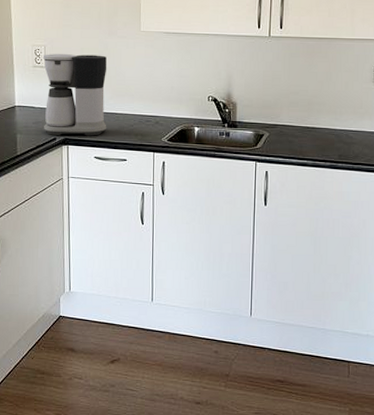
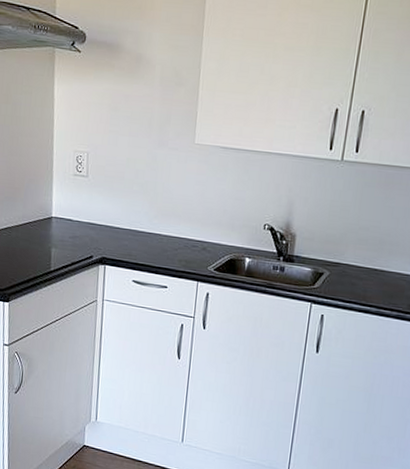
coffee maker: present [43,54,107,136] -> none [80,162,154,258]

